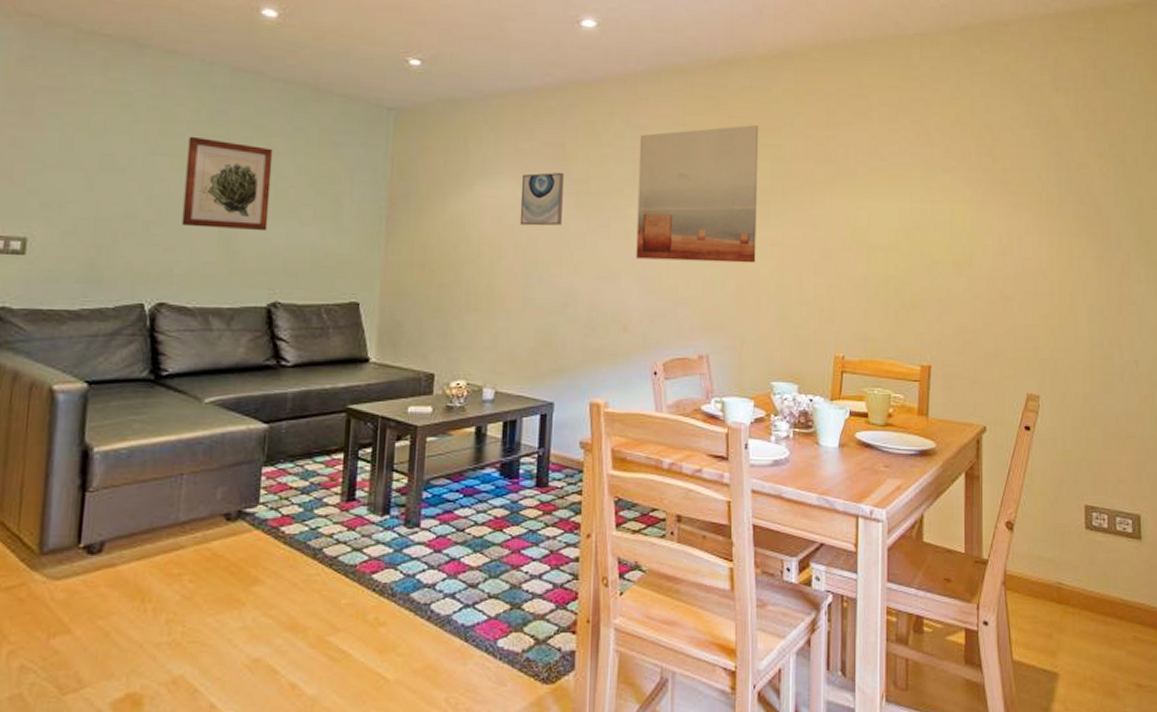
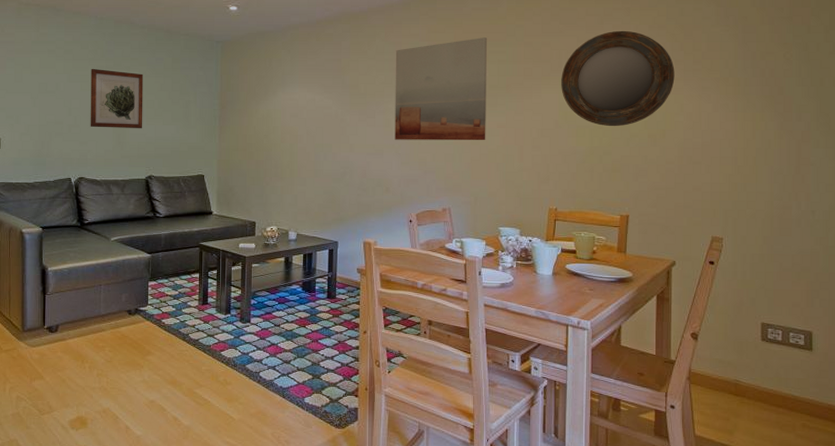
wall art: present [519,172,564,226] -> none [310,80,340,119]
home mirror: none [849,126,982,250] -> present [561,30,675,127]

